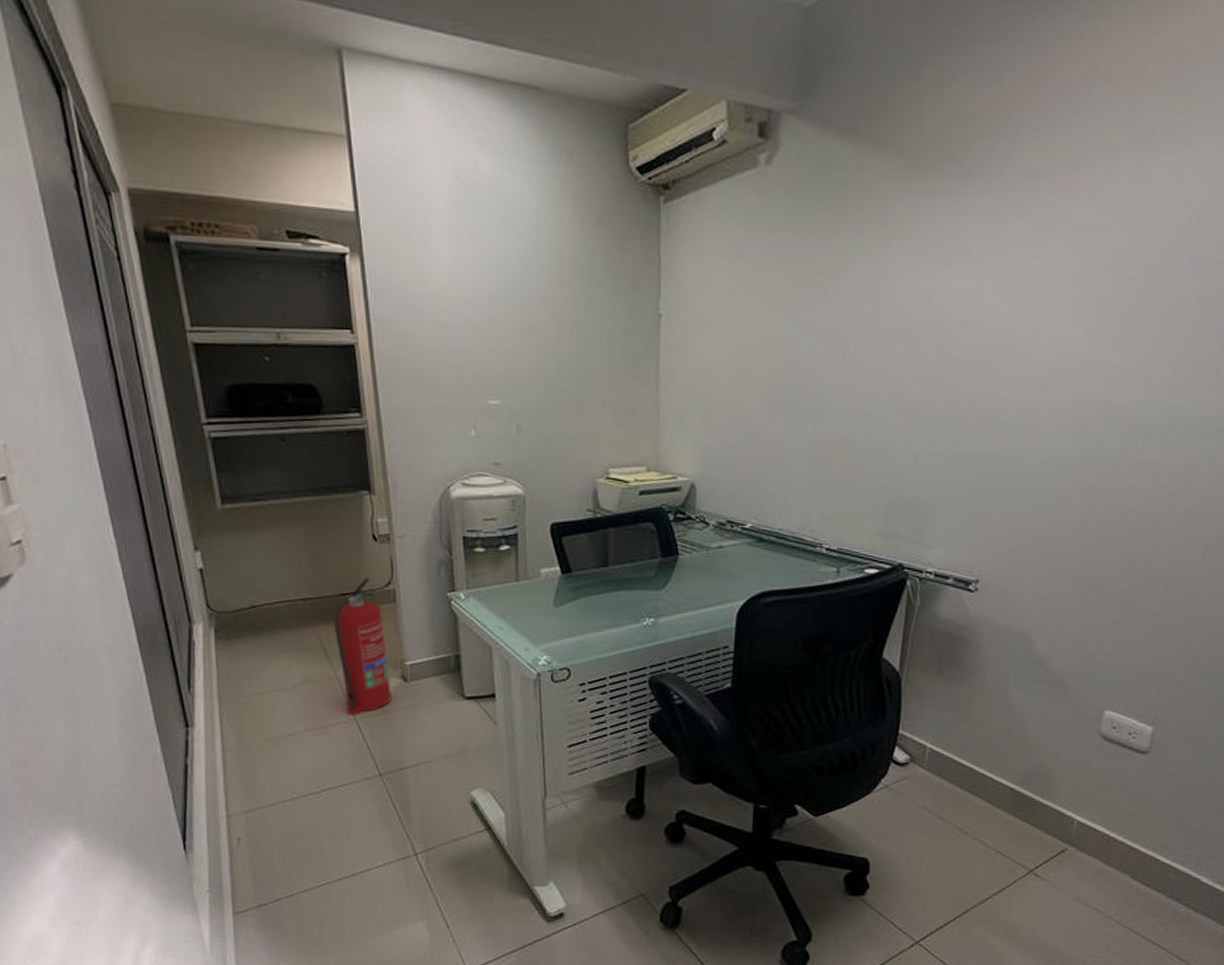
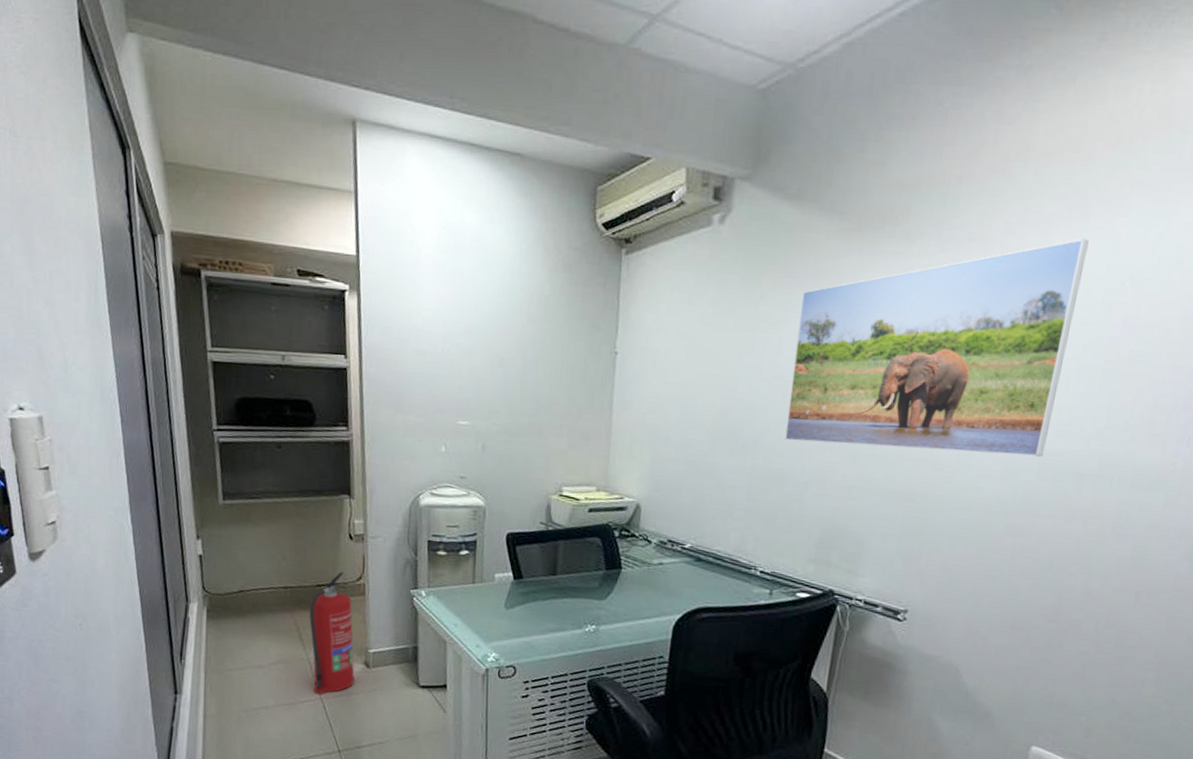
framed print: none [846,173,1155,411] -> present [784,239,1089,457]

